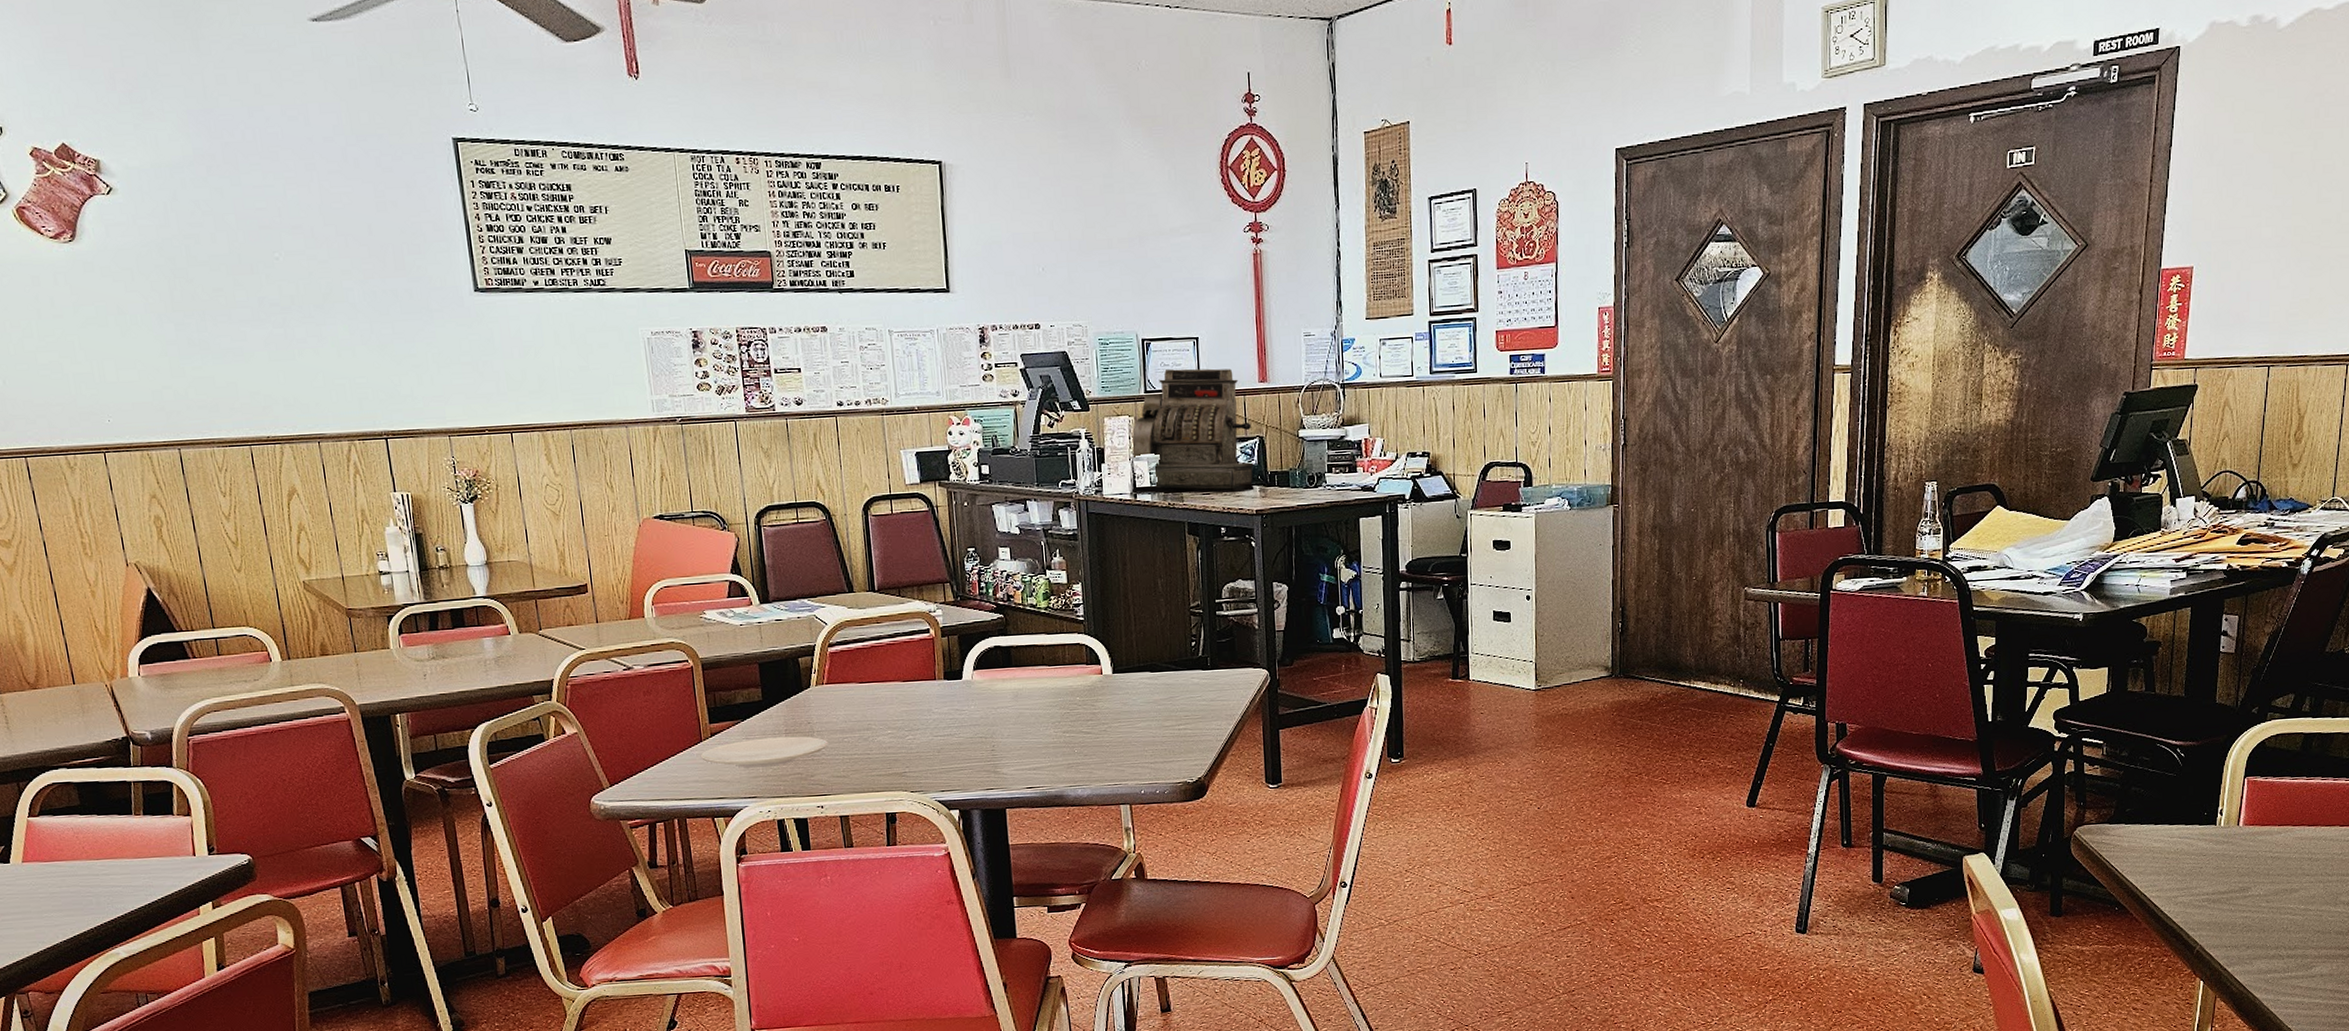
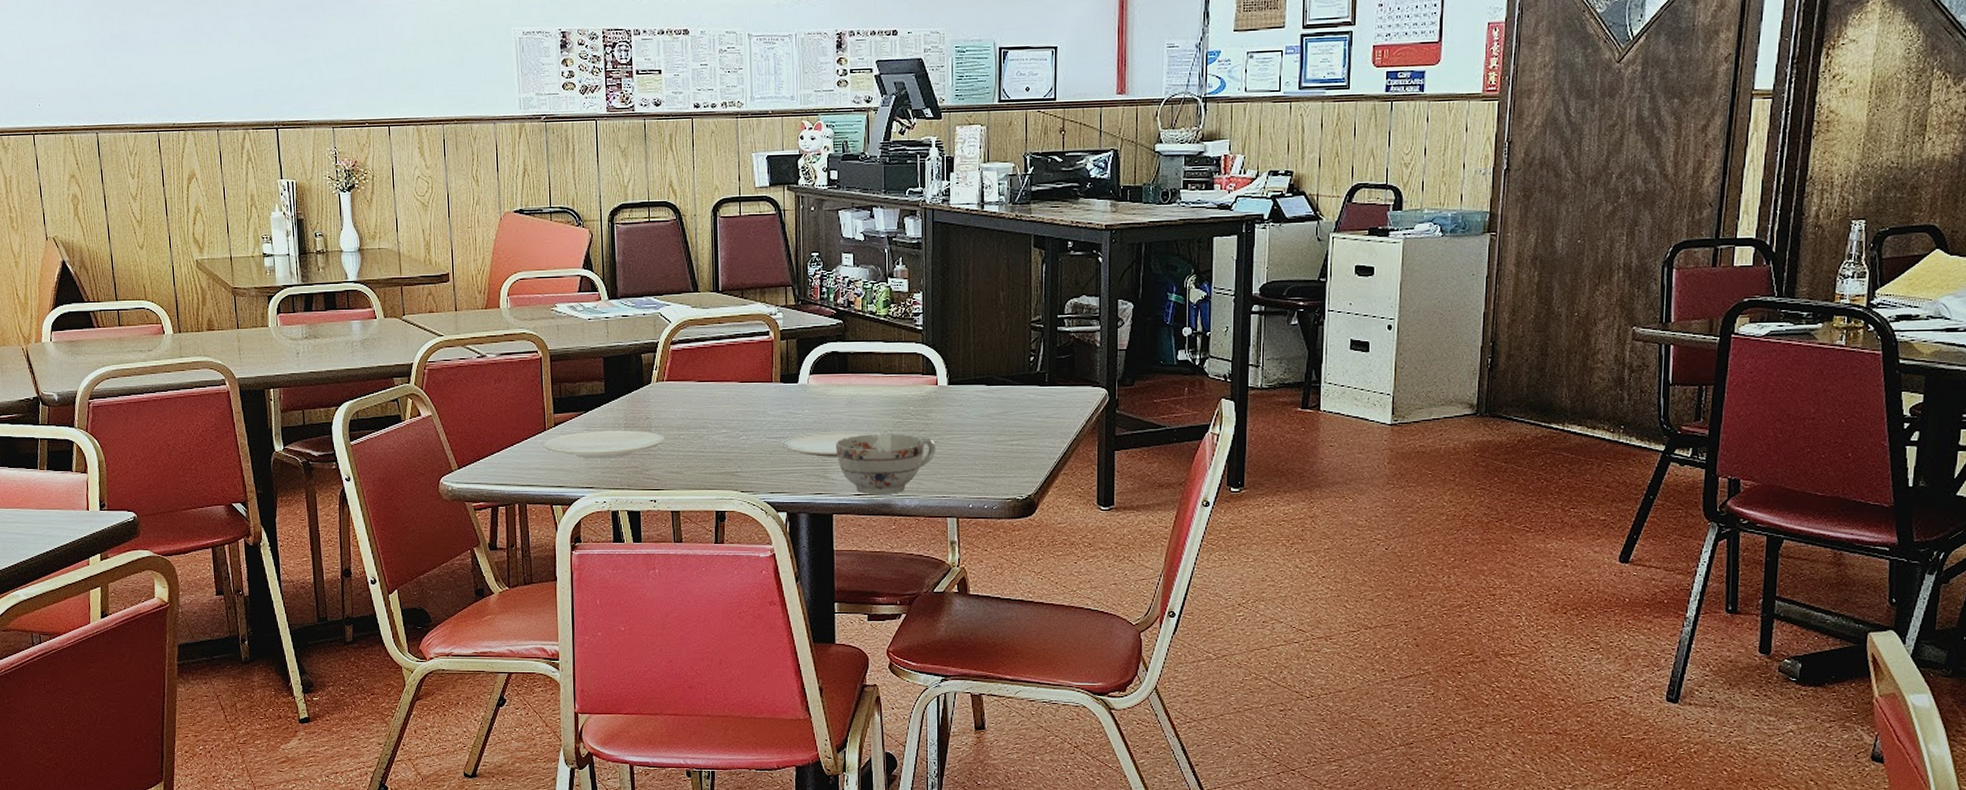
plate: none [949,724,1053,752] -> present [781,430,885,457]
teacup: none [1003,724,1105,788] -> present [835,434,936,495]
cash register: present [1131,368,1254,494] -> none [979,78,1107,207]

